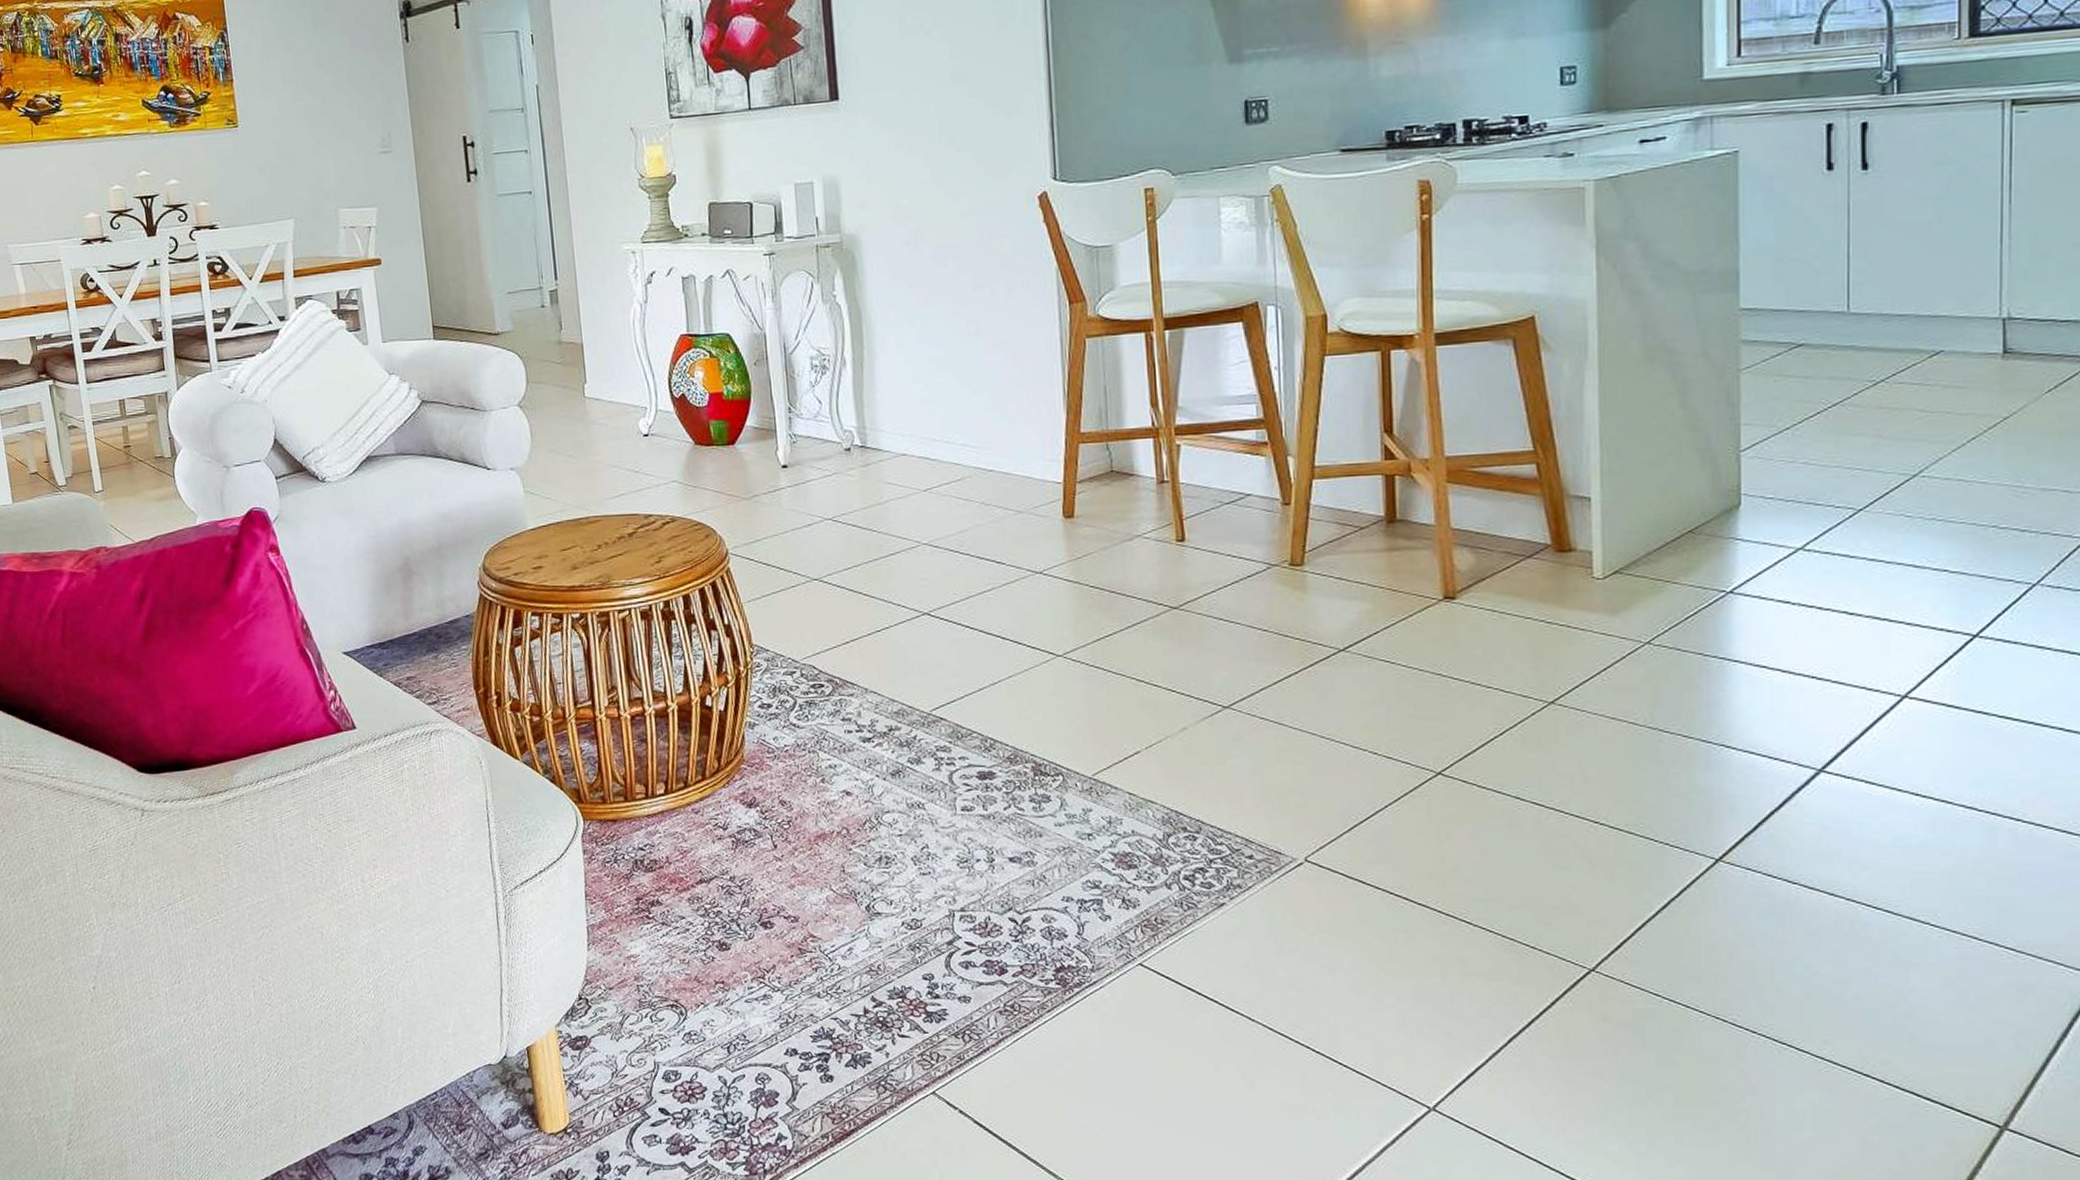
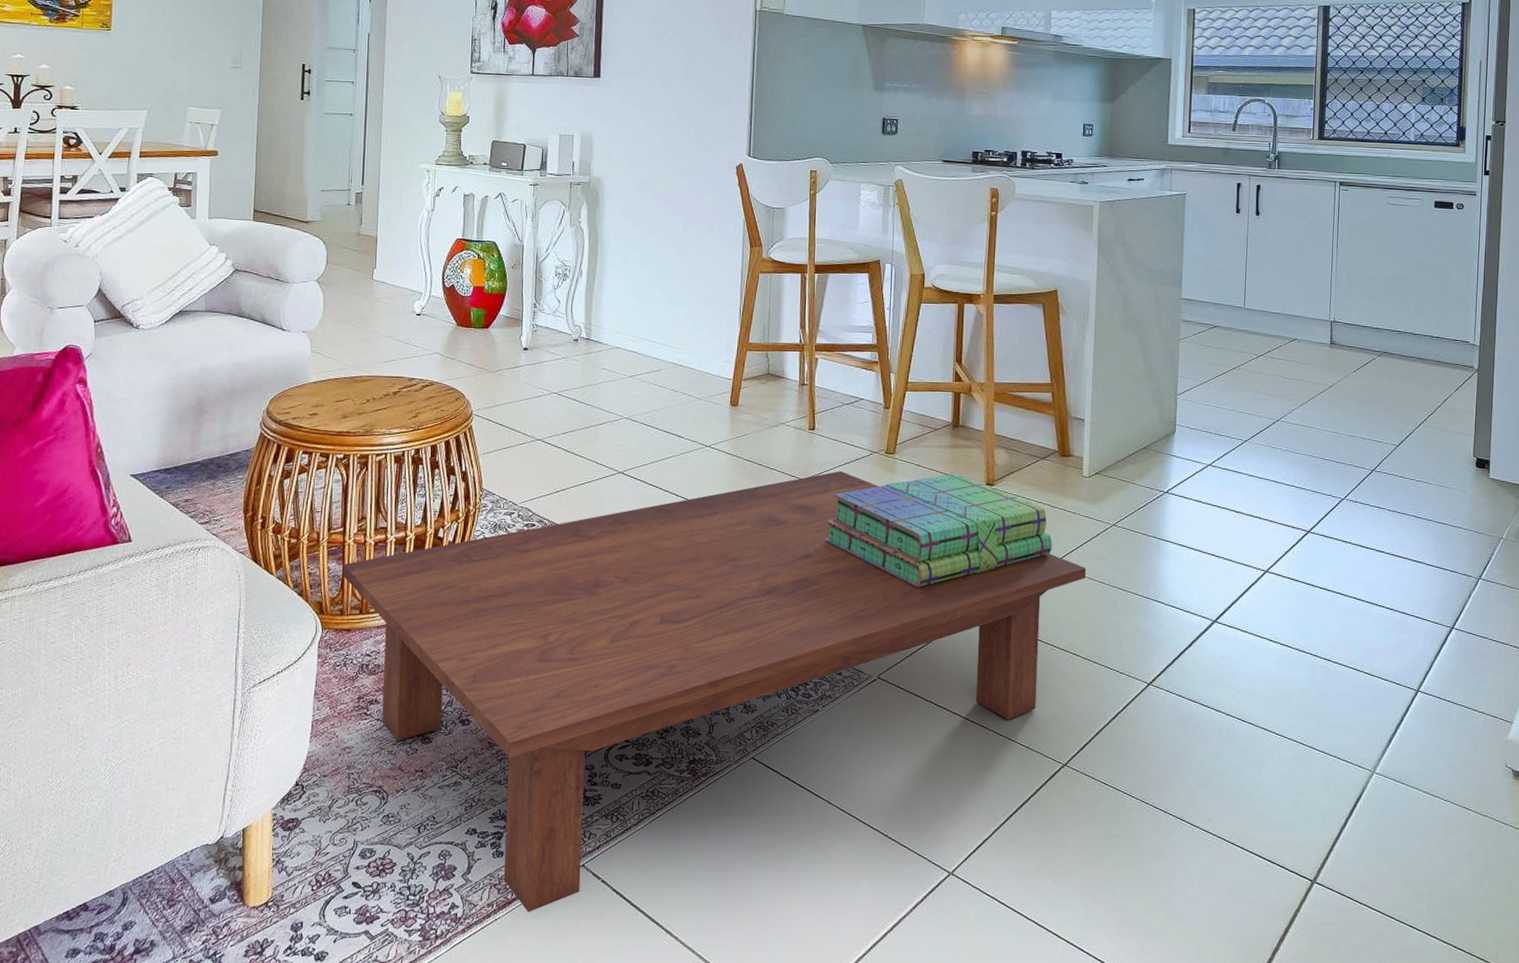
coffee table: none [597,593,1608,1146] -> present [342,471,1087,912]
stack of books: none [1212,585,1552,742] -> present [825,473,1052,588]

